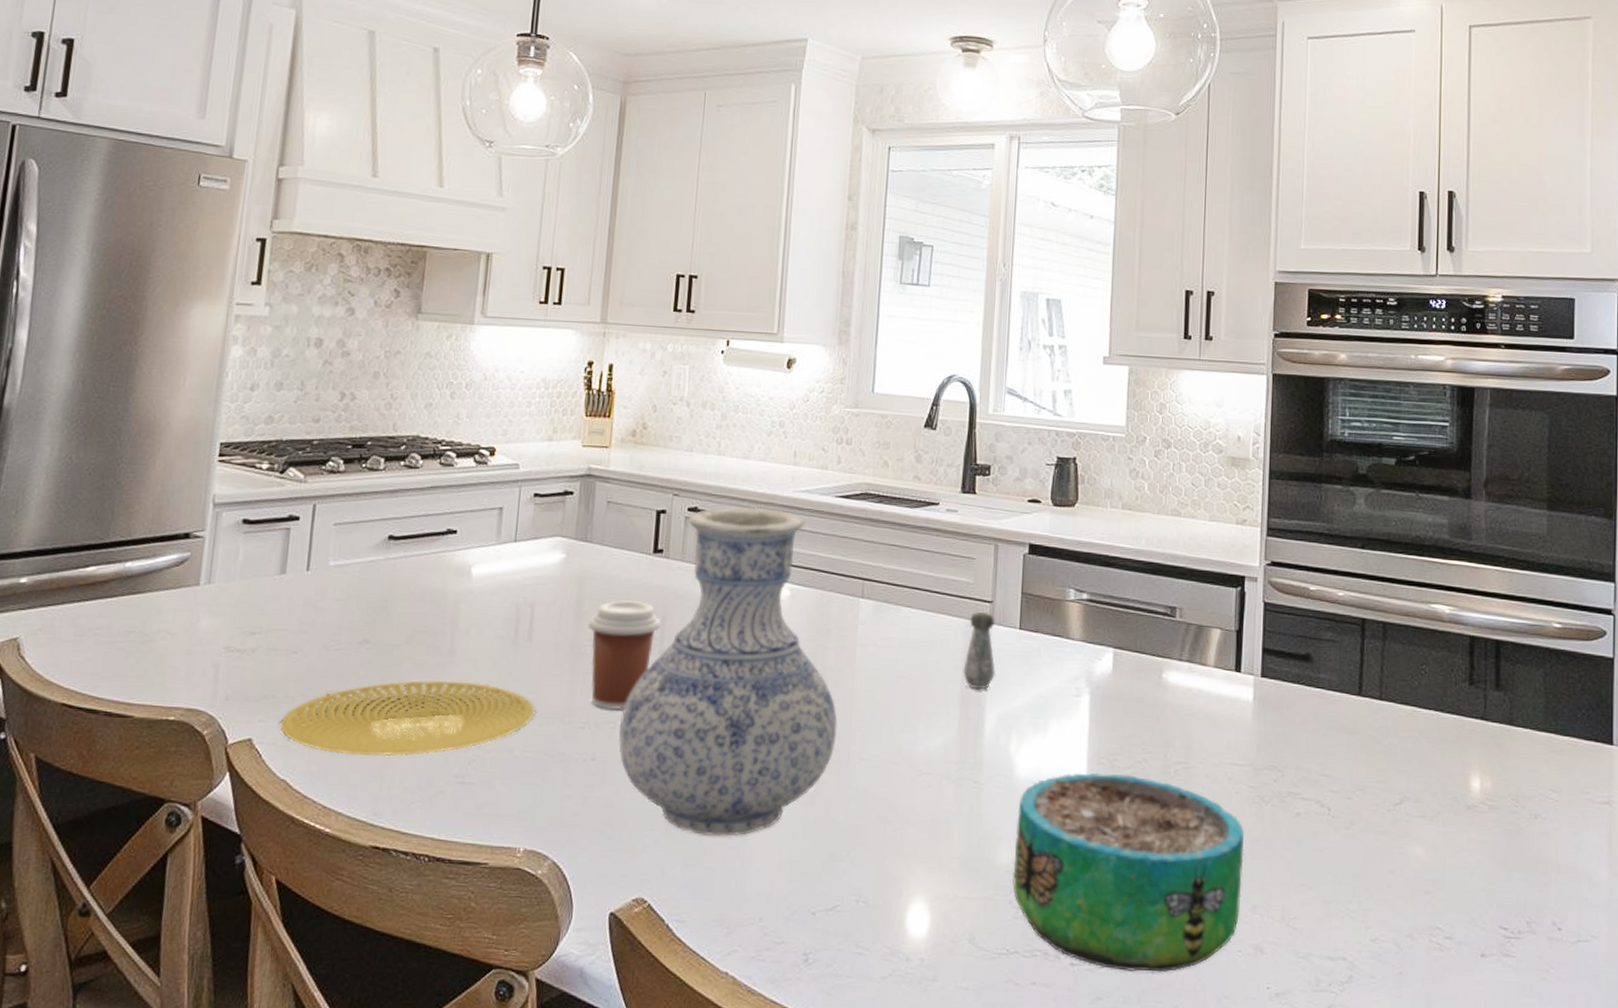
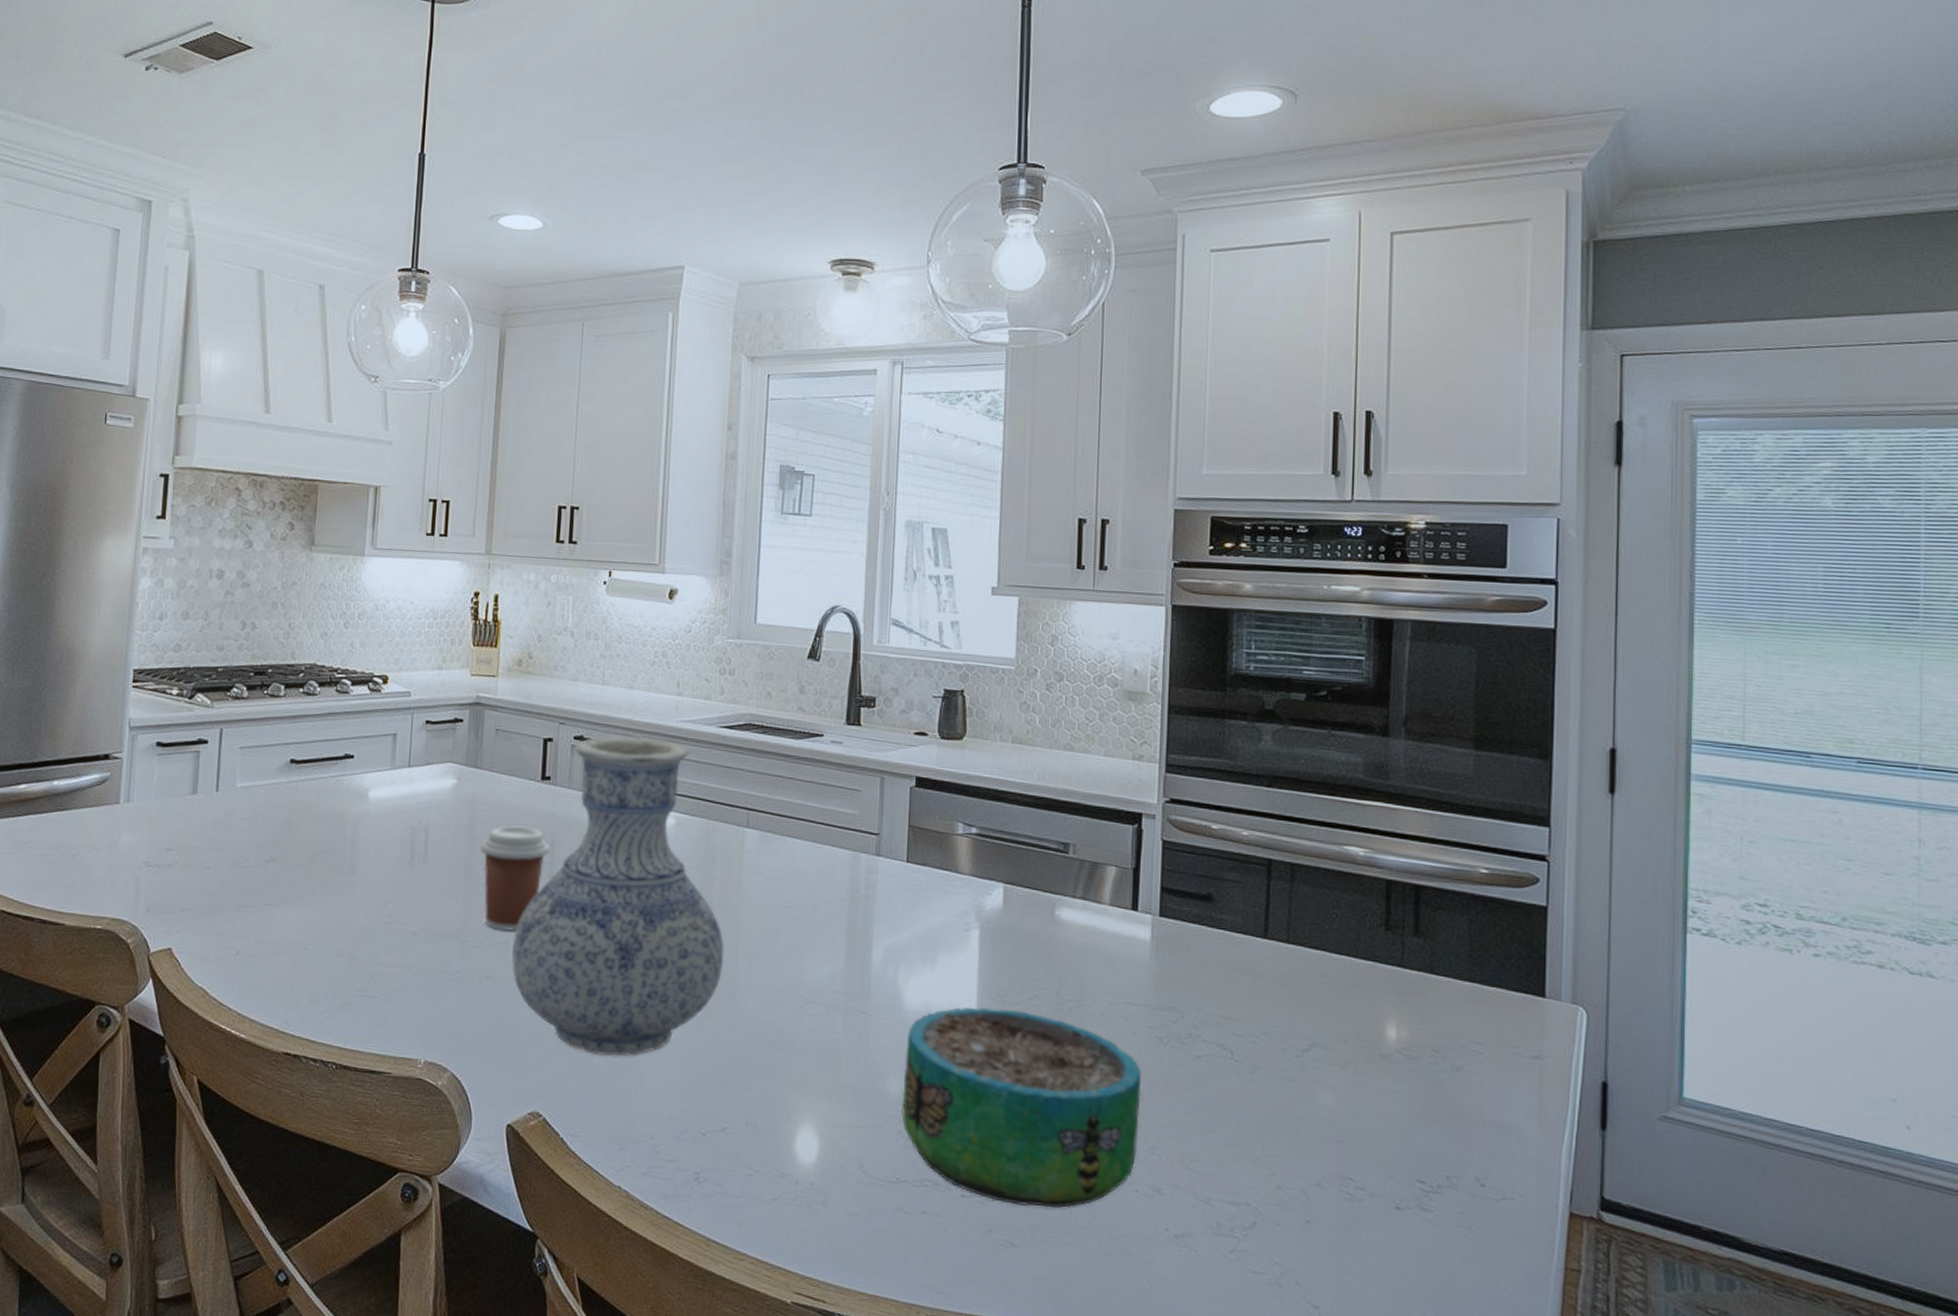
plate: present [280,680,535,756] -> none [196,898,431,969]
salt shaker: present [963,612,995,690] -> none [849,844,882,922]

